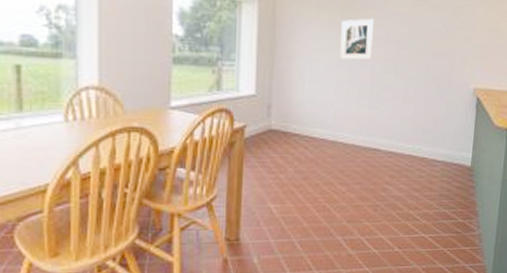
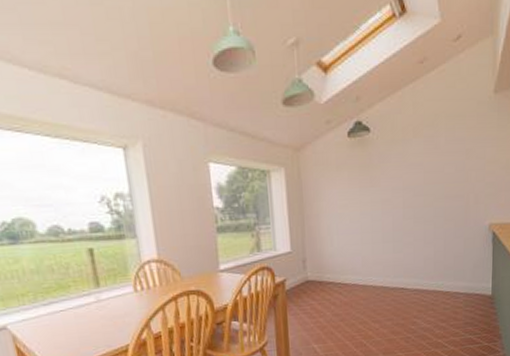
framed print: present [340,18,374,61] -> none [360,171,392,213]

